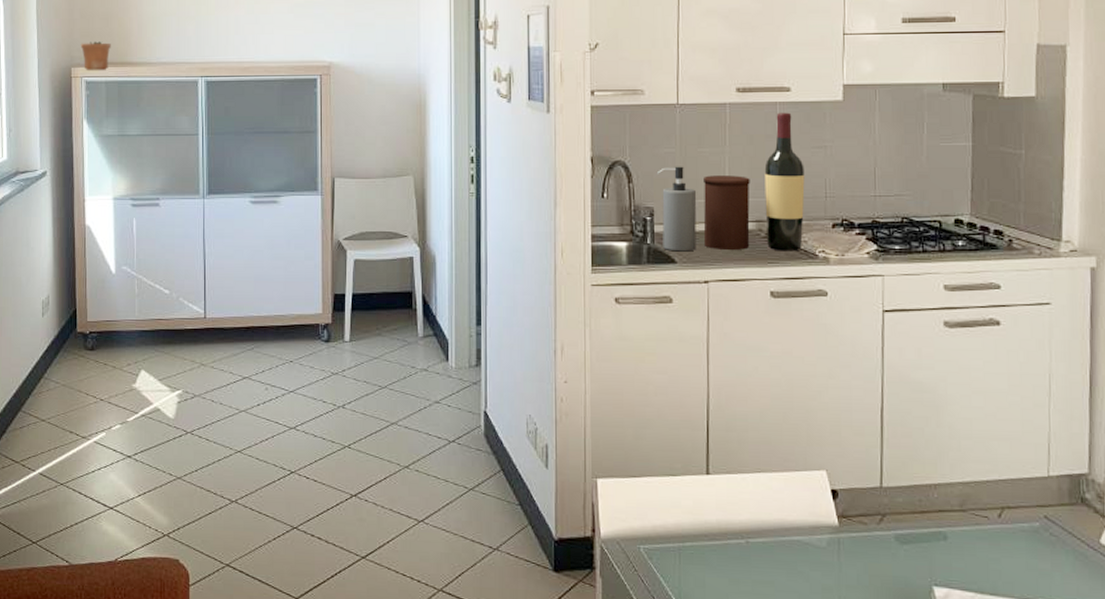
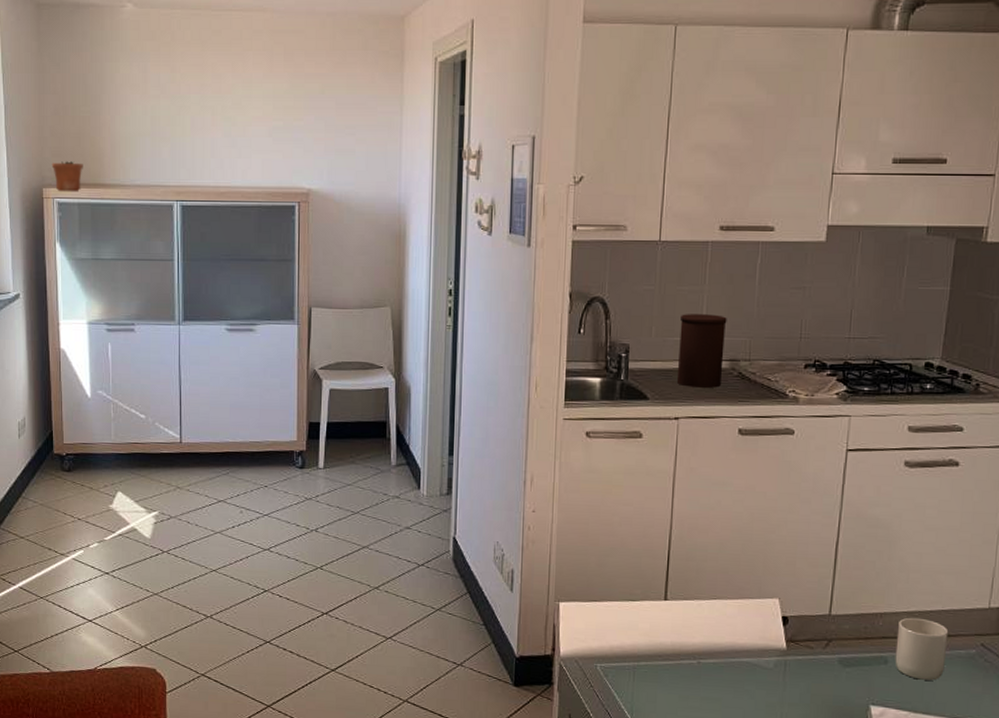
soap dispenser: present [657,166,697,252] -> none [635,303,673,389]
wine bottle: present [764,112,805,252] -> none [738,252,782,391]
mug: none [953,488,1009,558] -> present [895,617,949,681]

